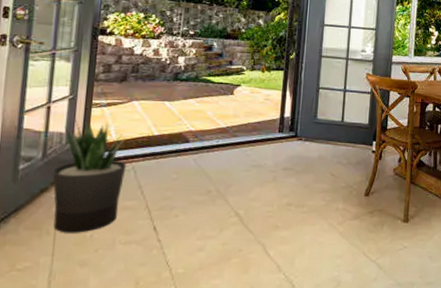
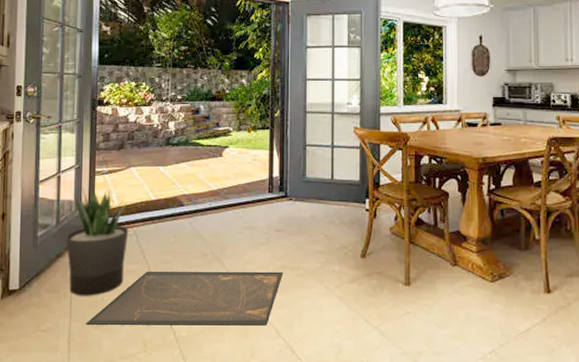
doormat: none [70,208,287,263] -> present [85,271,282,326]

